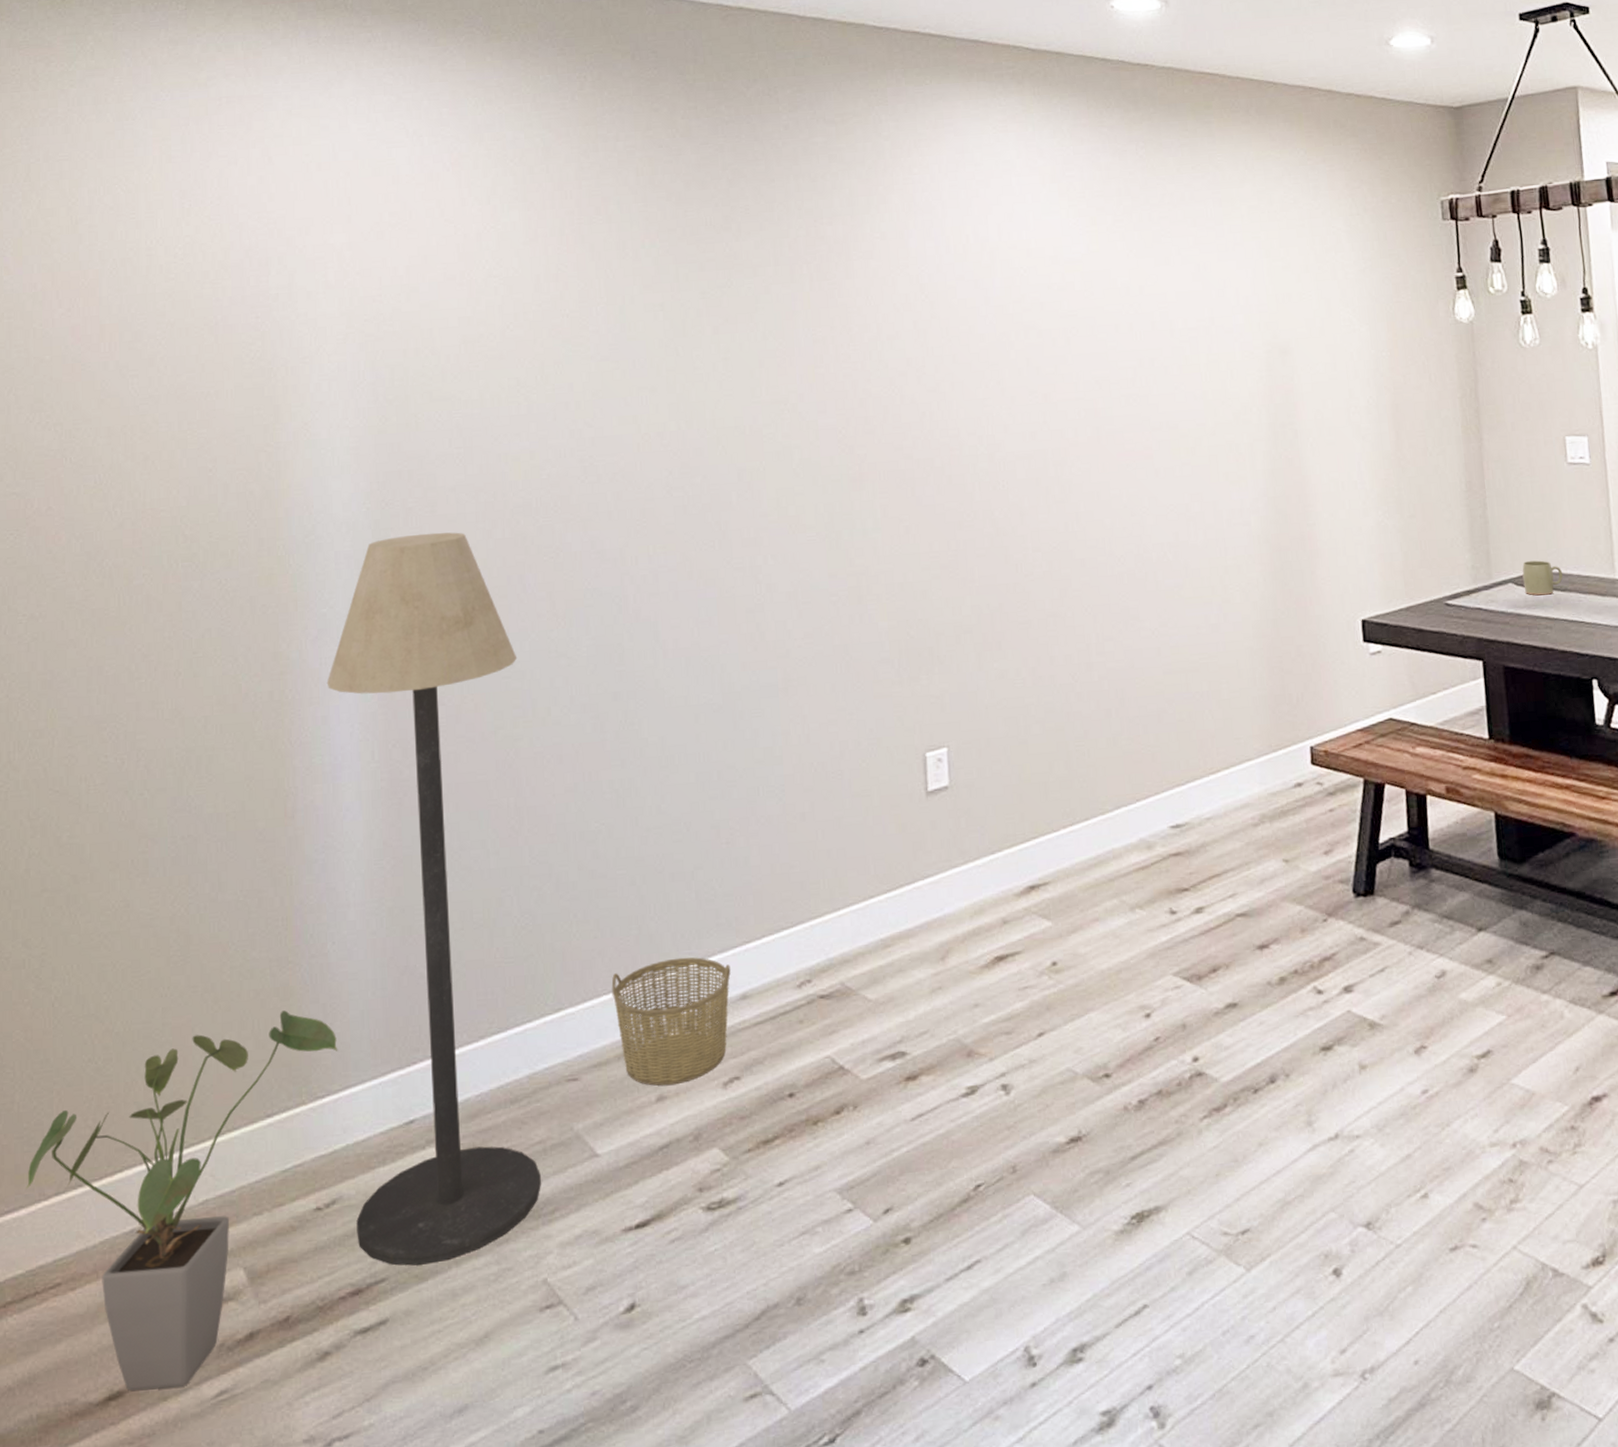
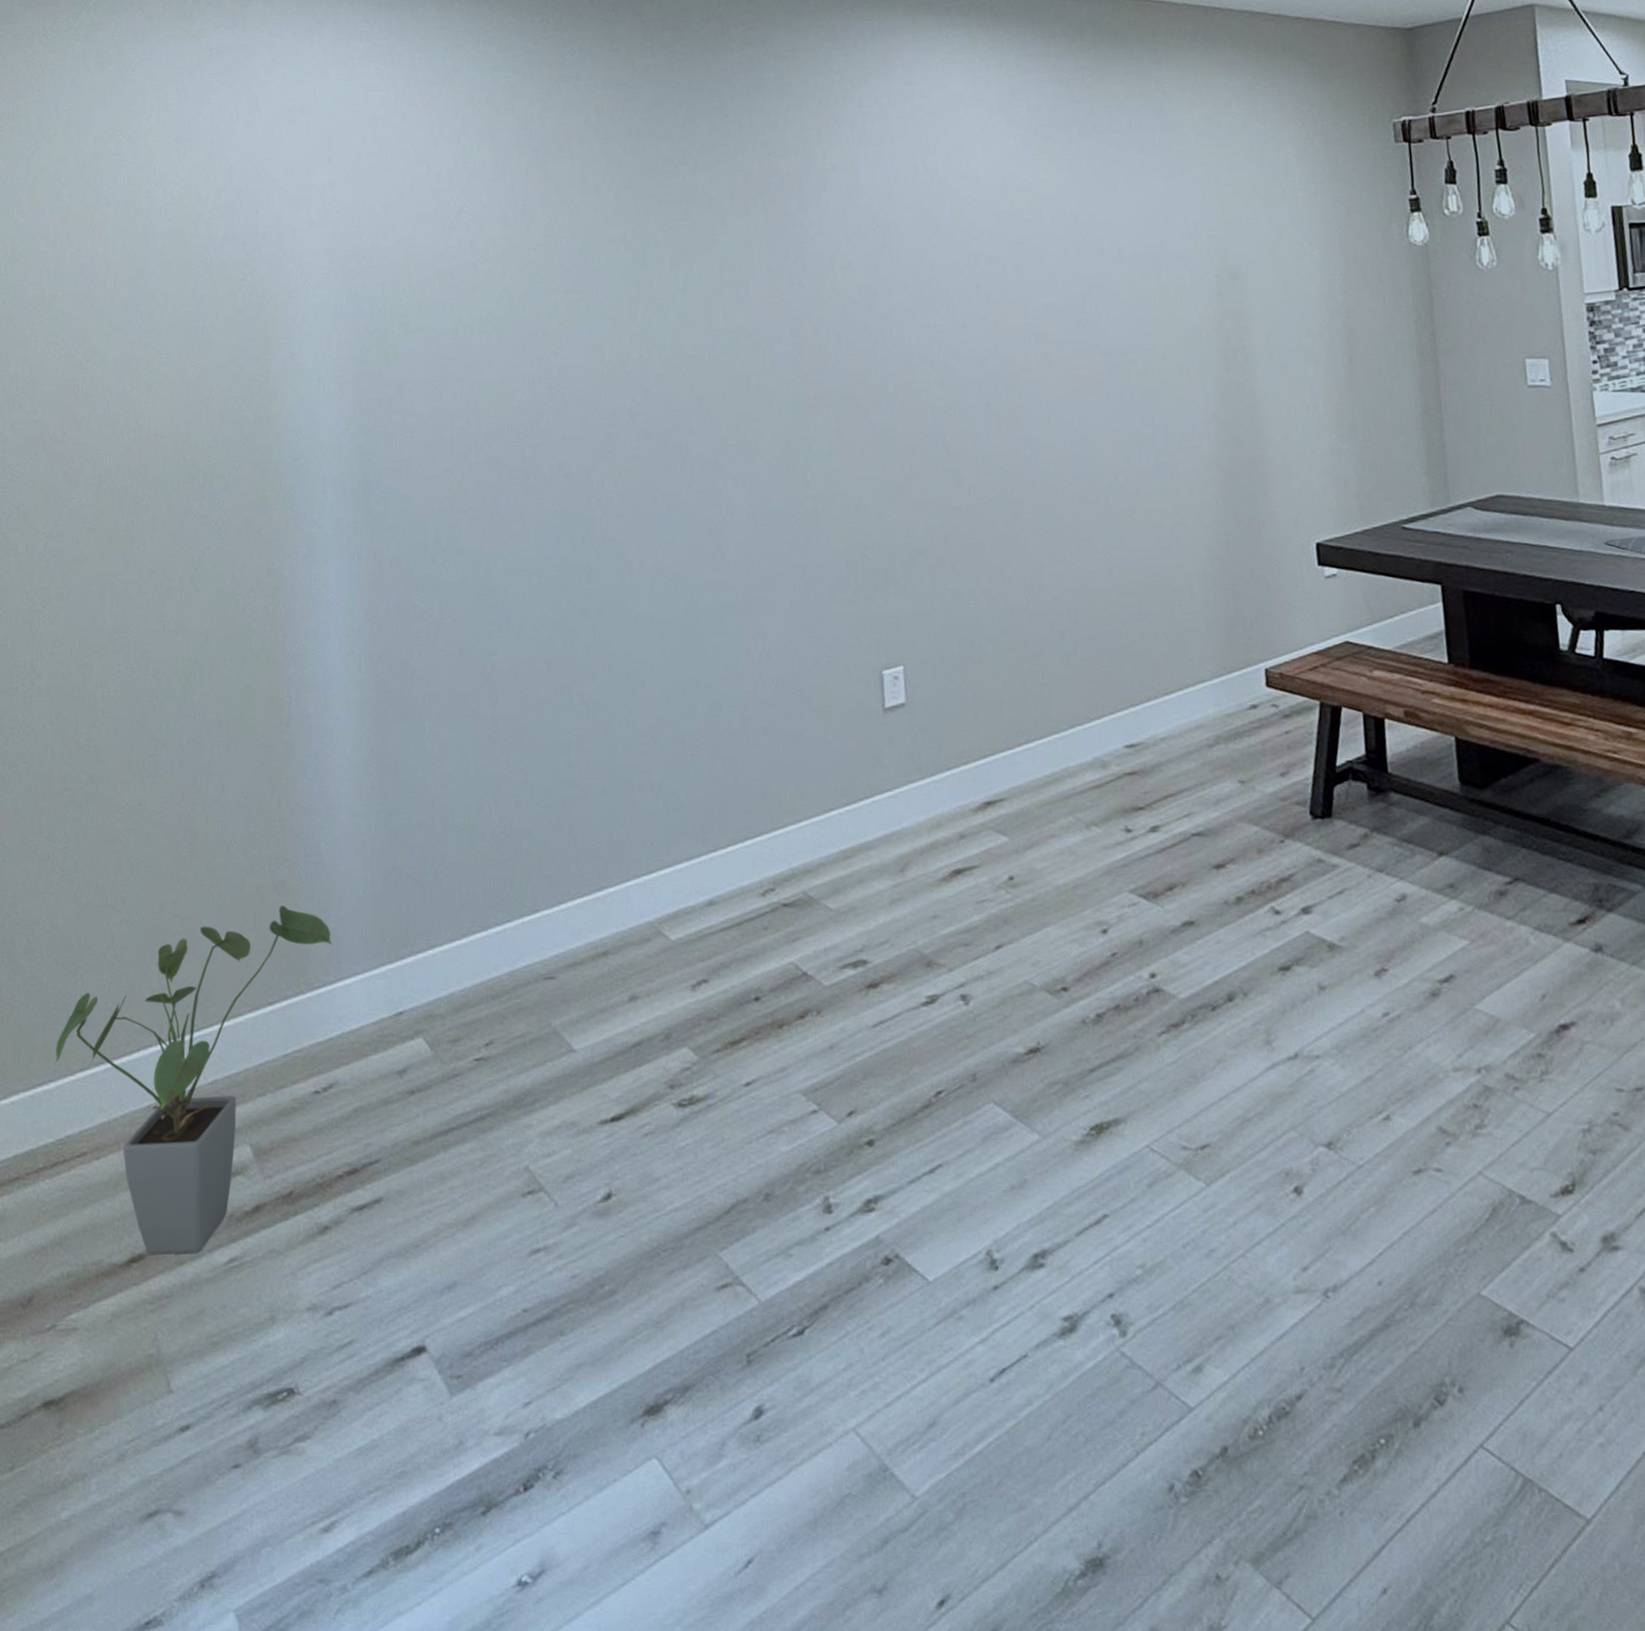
floor lamp: present [326,532,541,1266] -> none [316,456,522,1149]
basket: present [611,957,731,1086] -> none [585,864,698,986]
mug: present [1522,560,1563,596] -> none [1481,484,1524,520]

